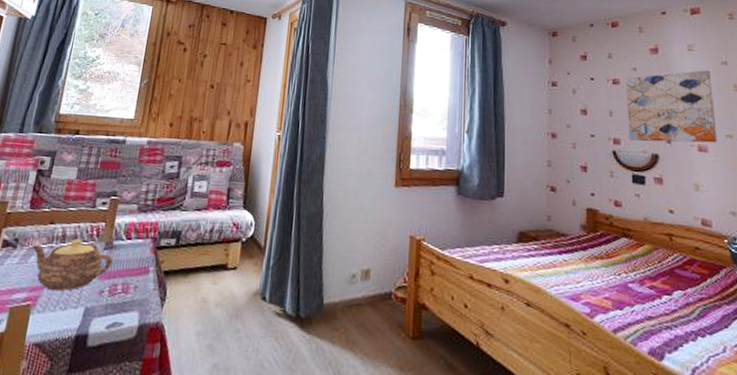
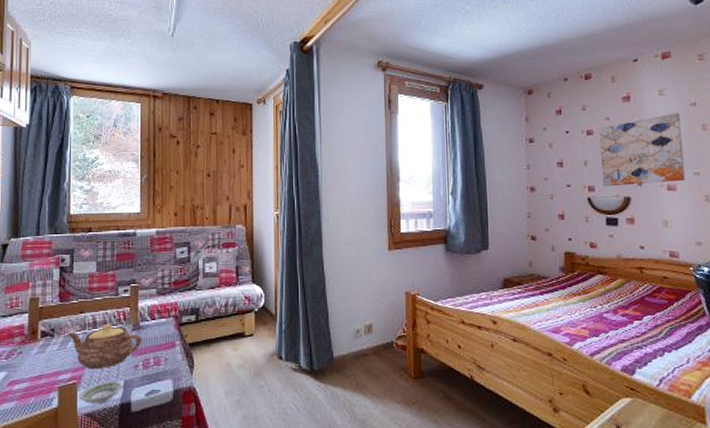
saucer: none [30,306,83,333] -> present [79,381,123,404]

